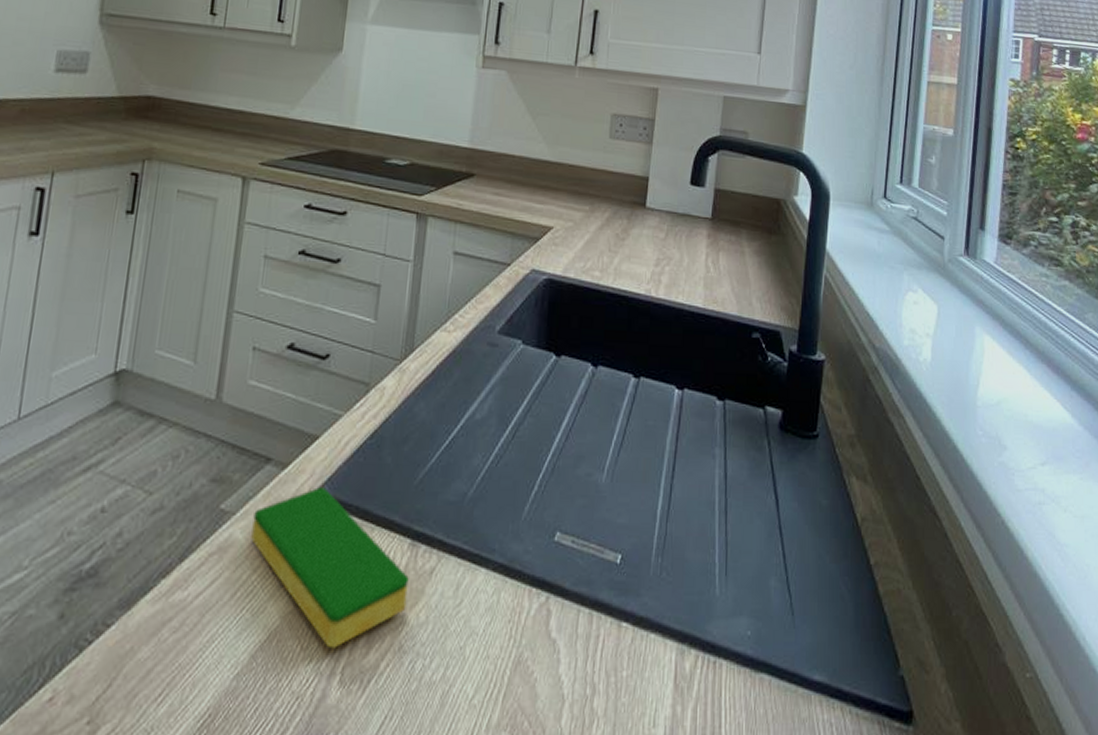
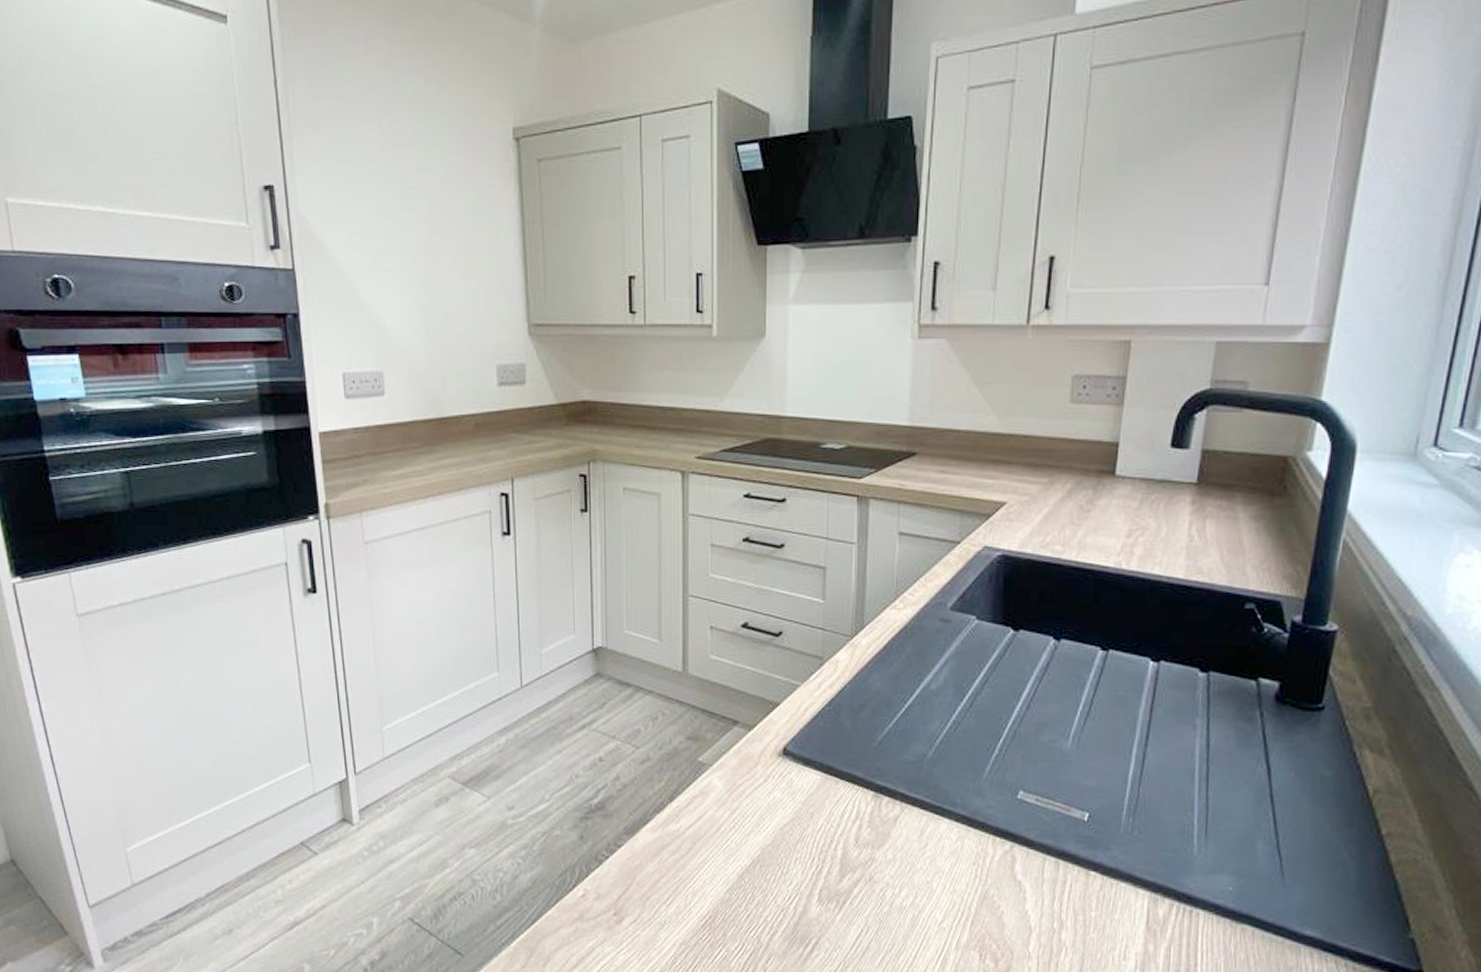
dish sponge: present [251,487,409,648] -> none [728,746,874,875]

